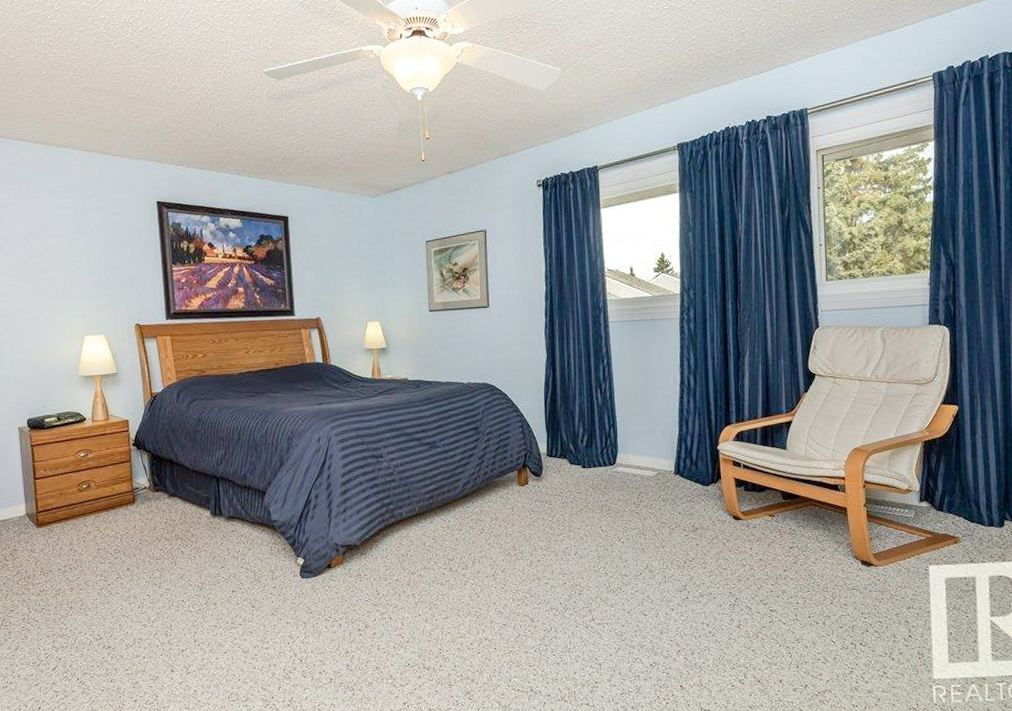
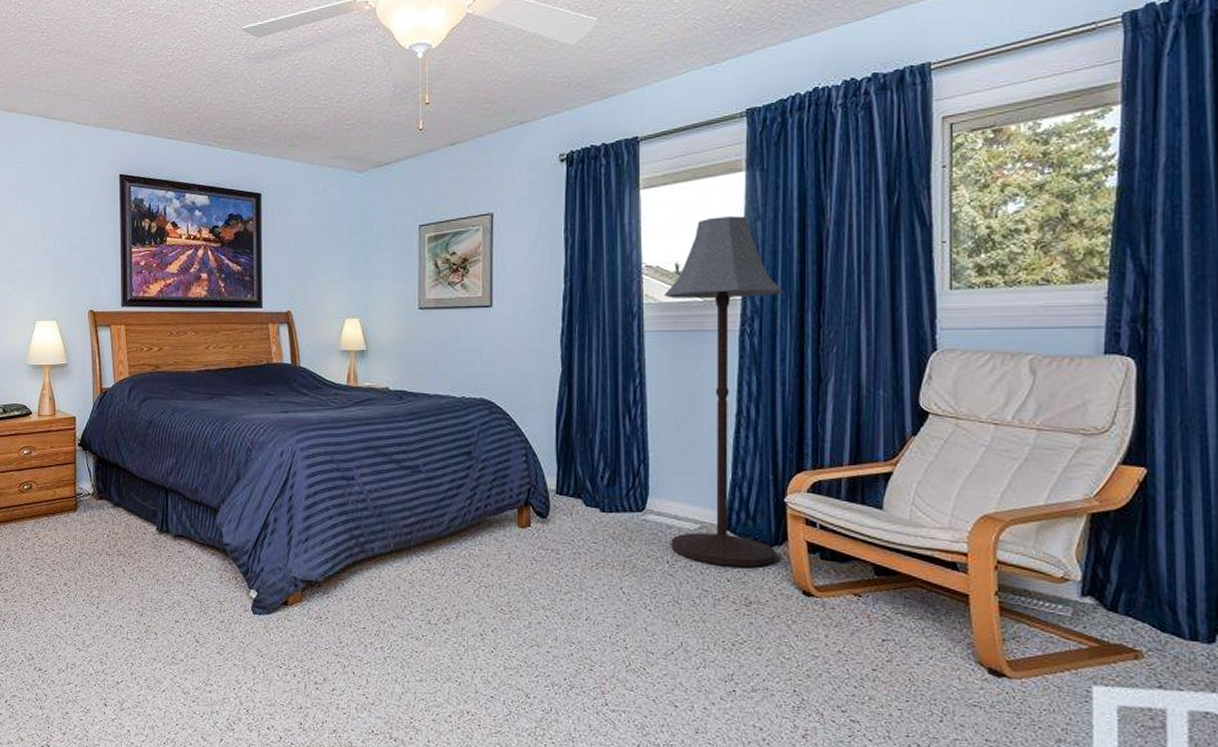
floor lamp: none [622,228,714,503] -> present [663,216,783,567]

